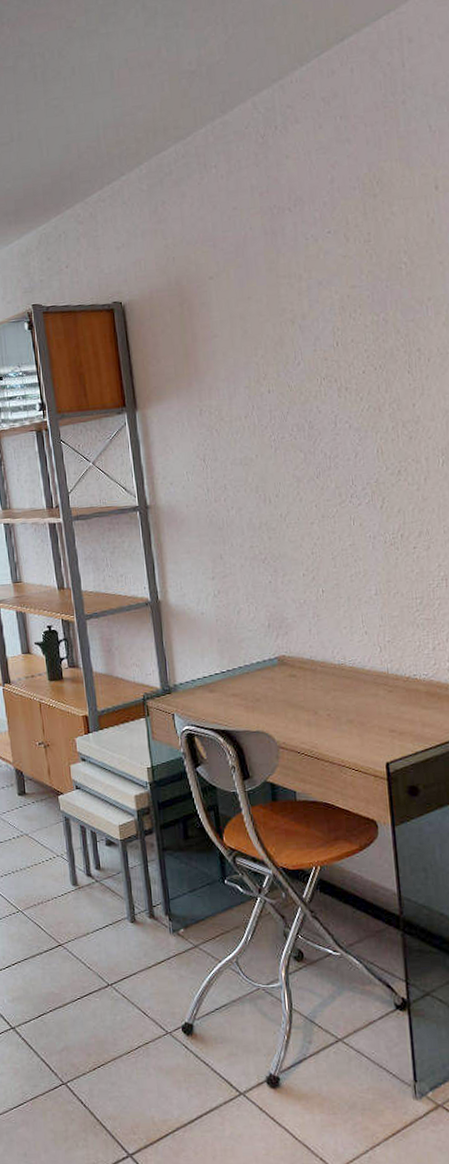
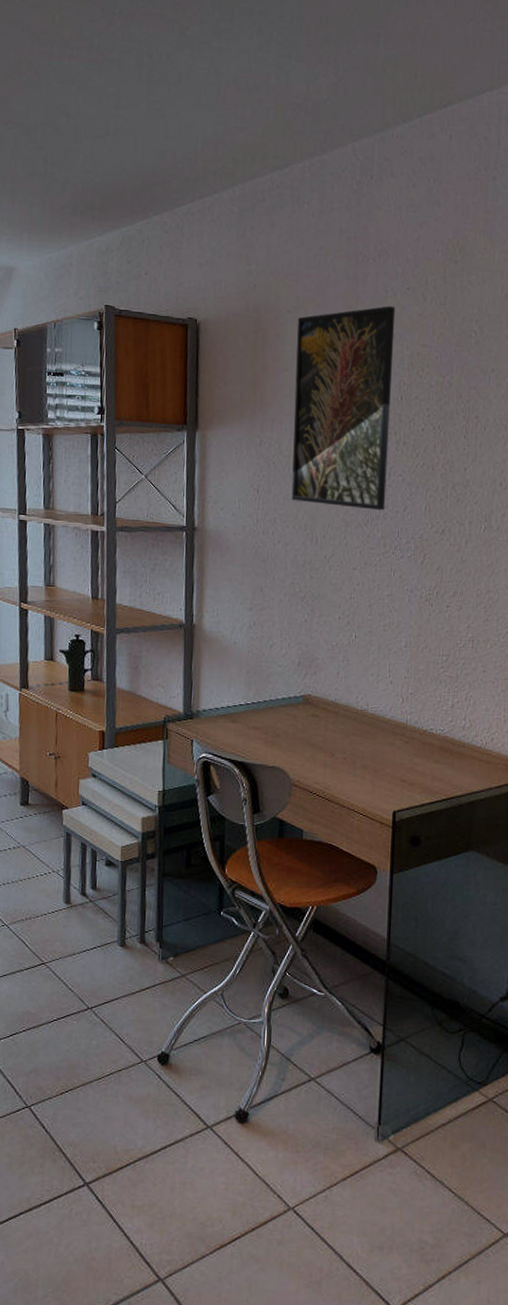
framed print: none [220,253,336,465] -> present [291,306,396,511]

